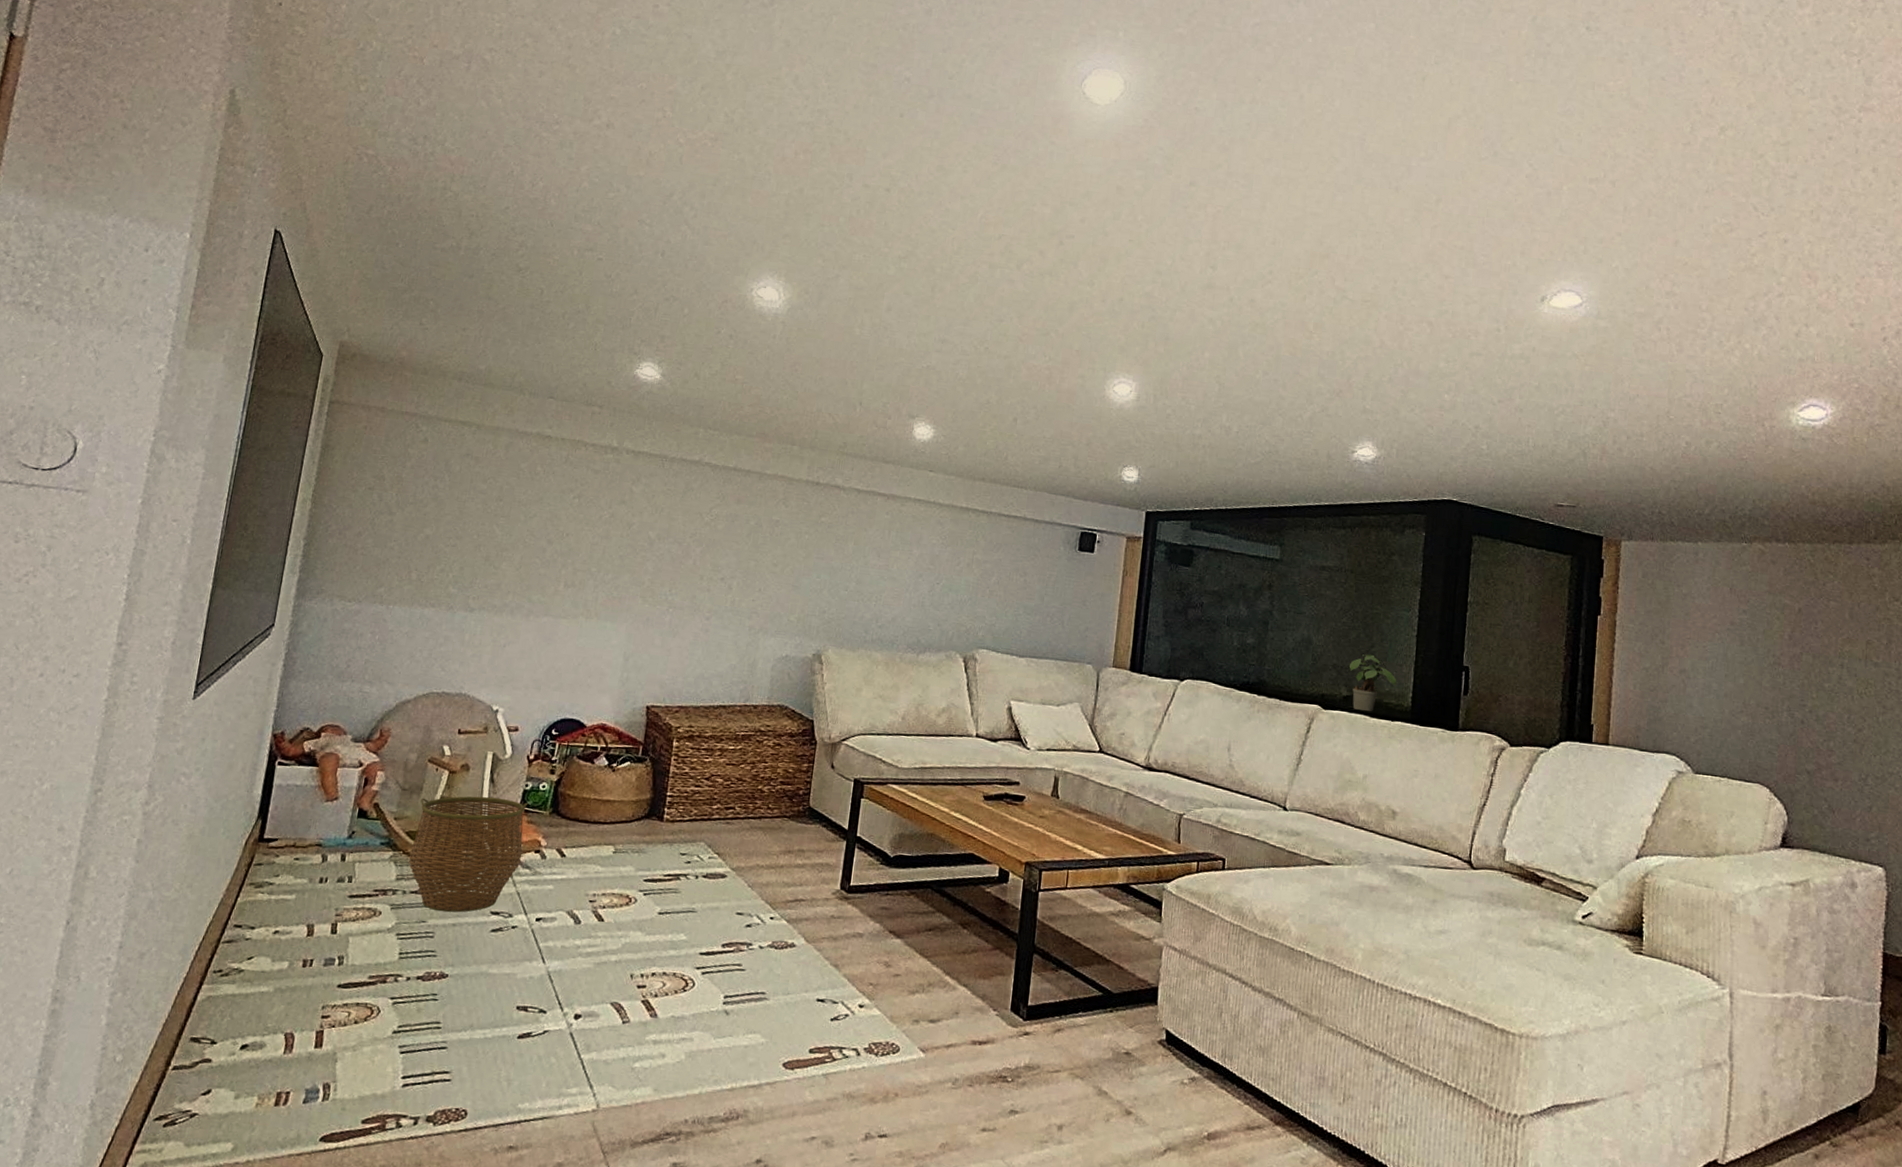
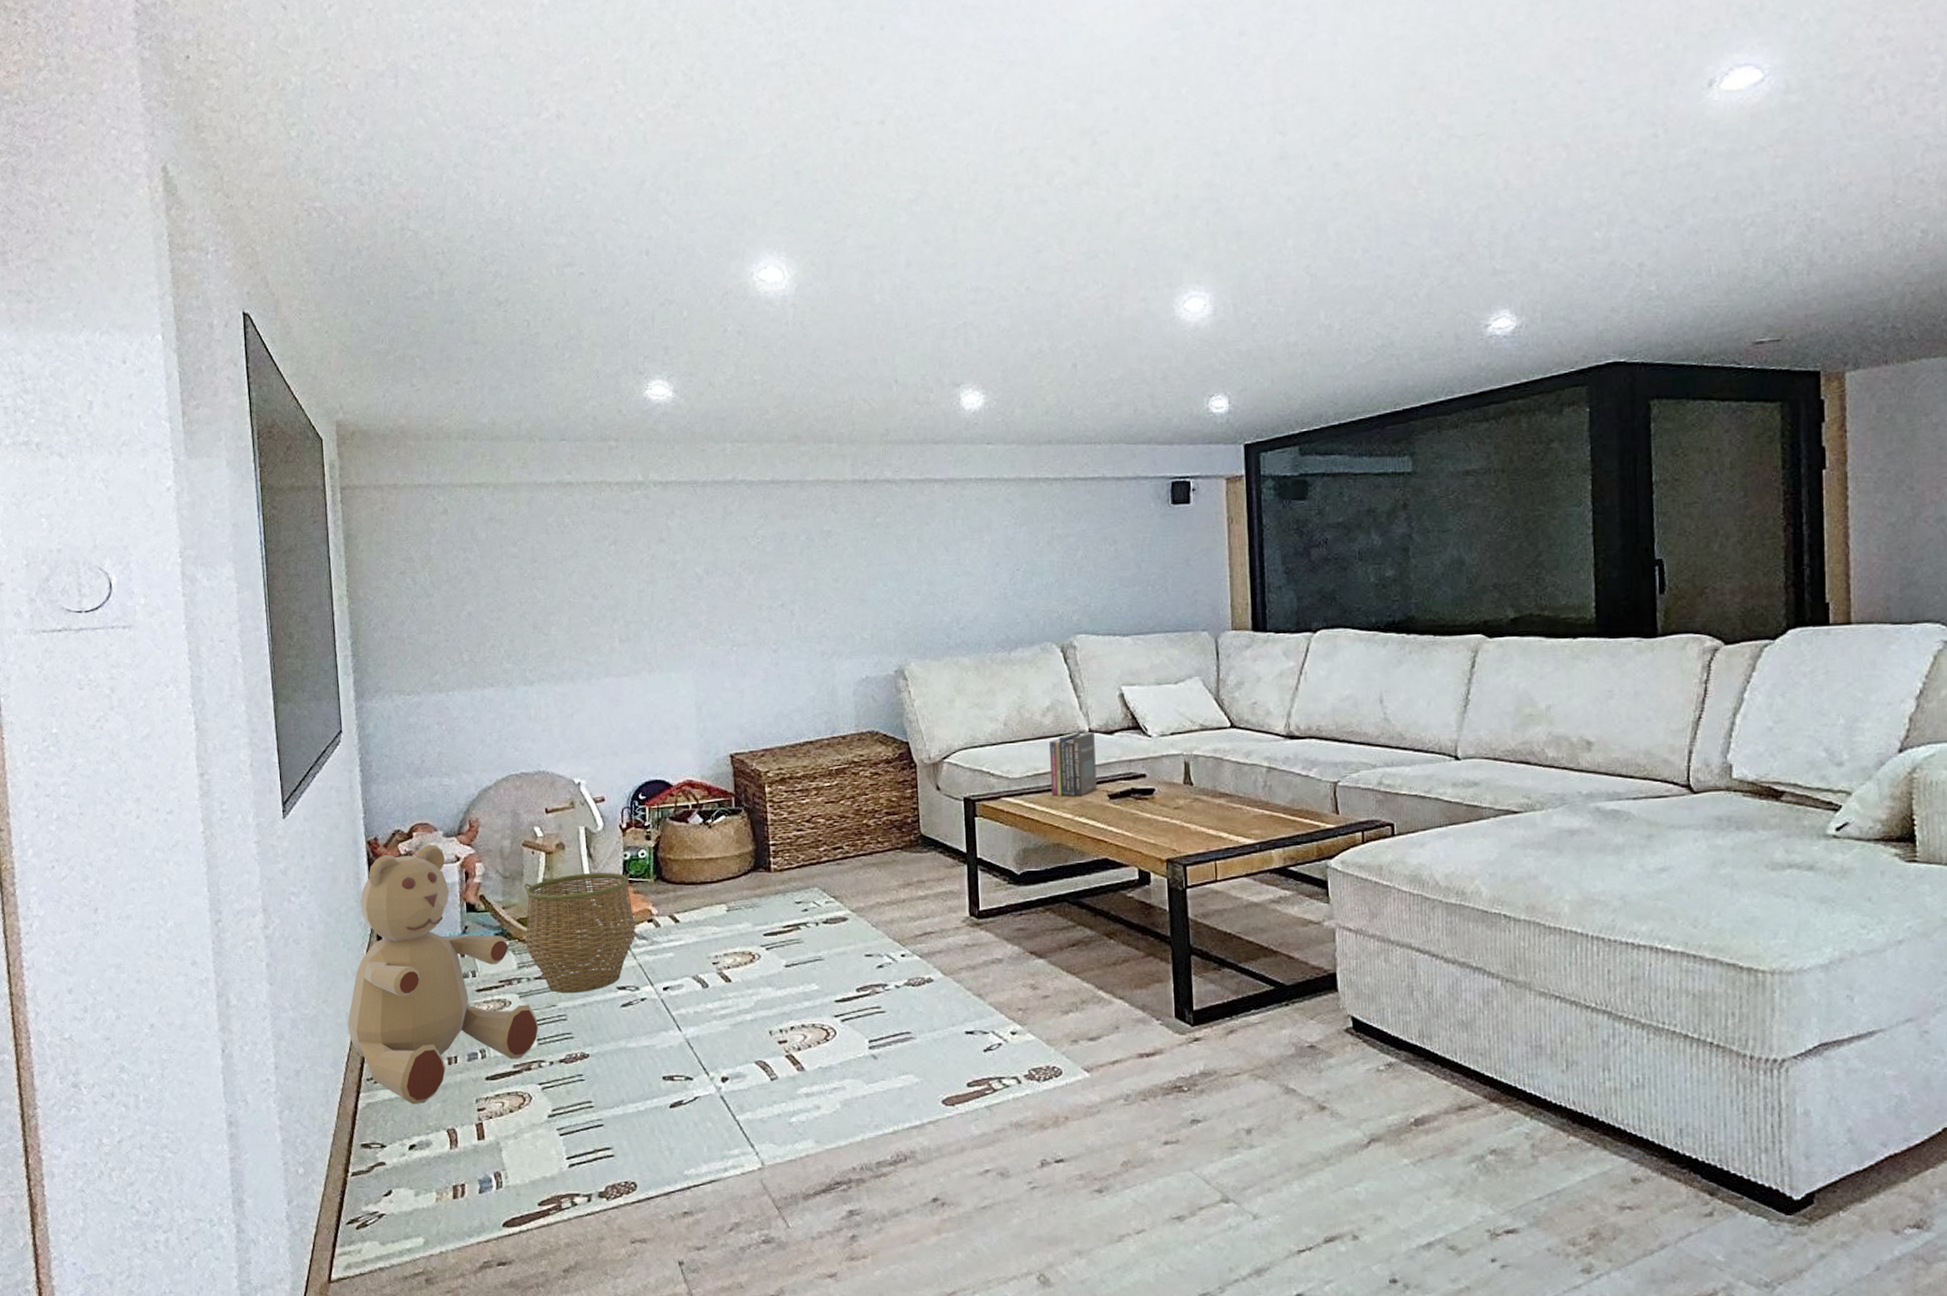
teddy bear: none [206,746,404,1004] -> present [347,844,539,1105]
books: none [933,735,980,794] -> present [1049,732,1097,798]
potted plant: present [1349,654,1396,712] -> none [1513,564,1573,633]

